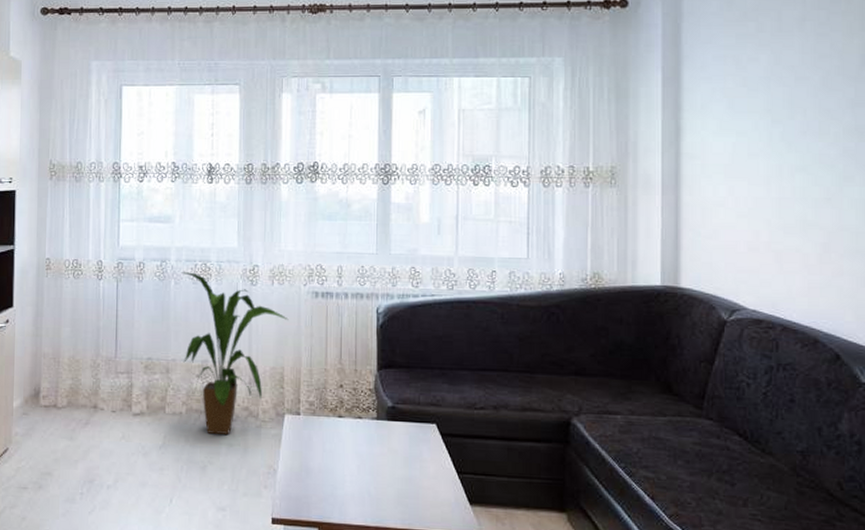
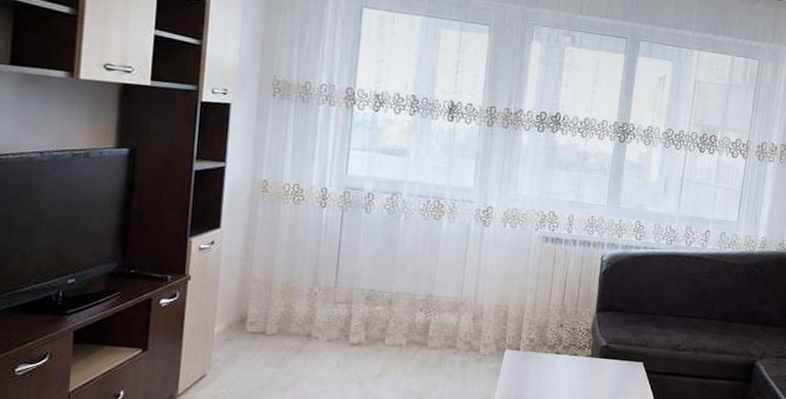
house plant: present [181,272,289,434] -> none [408,207,518,366]

